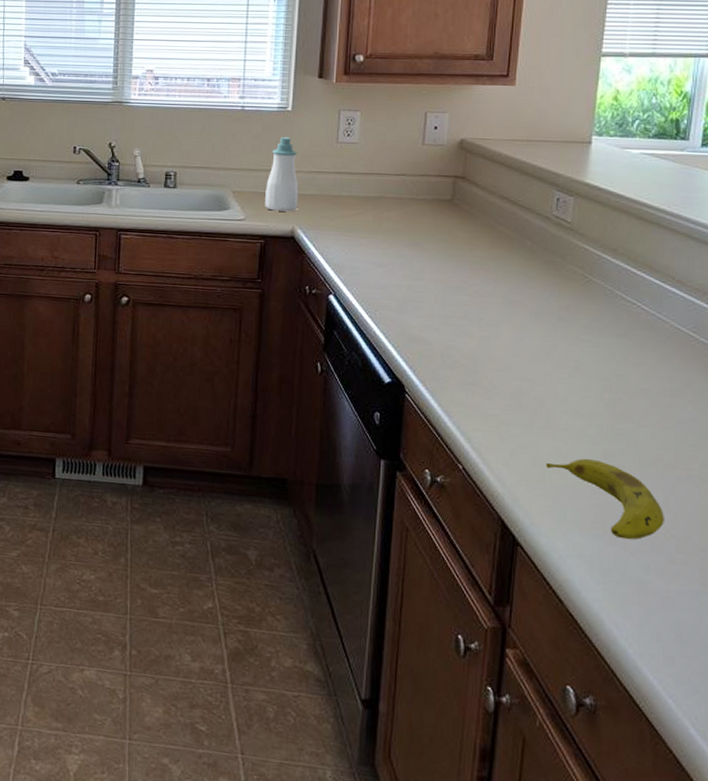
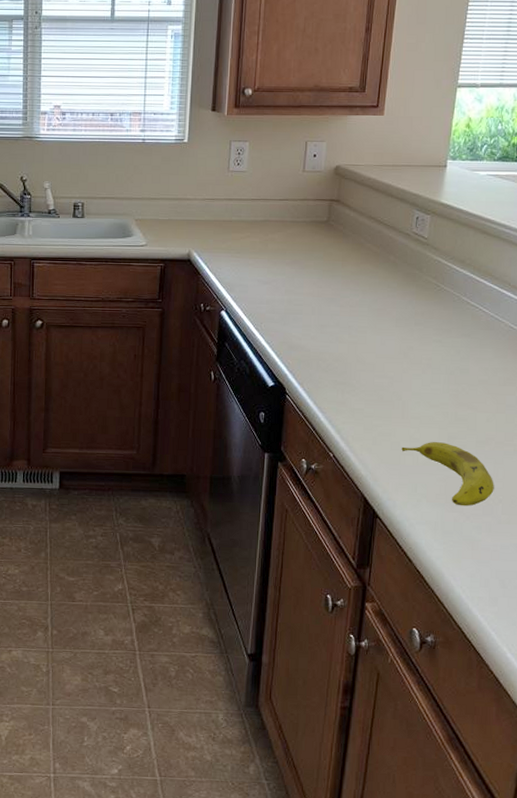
soap bottle: present [265,136,299,212] -> none [164,166,194,237]

